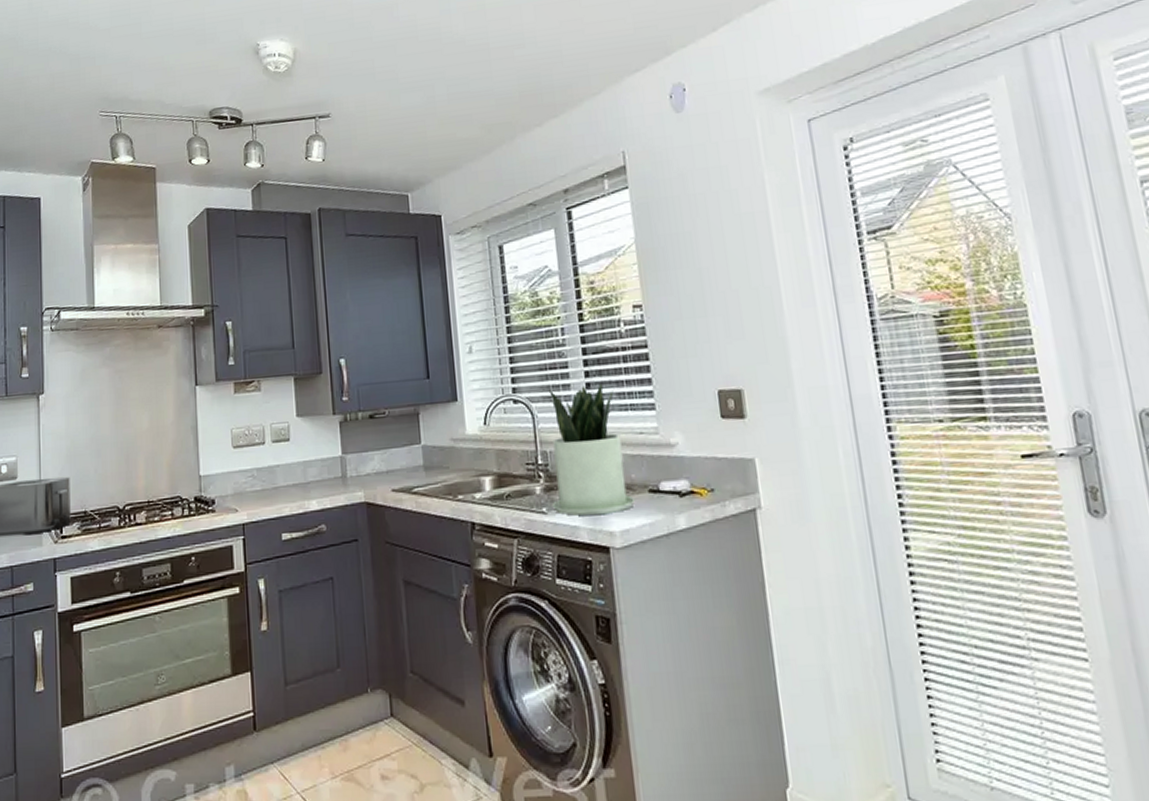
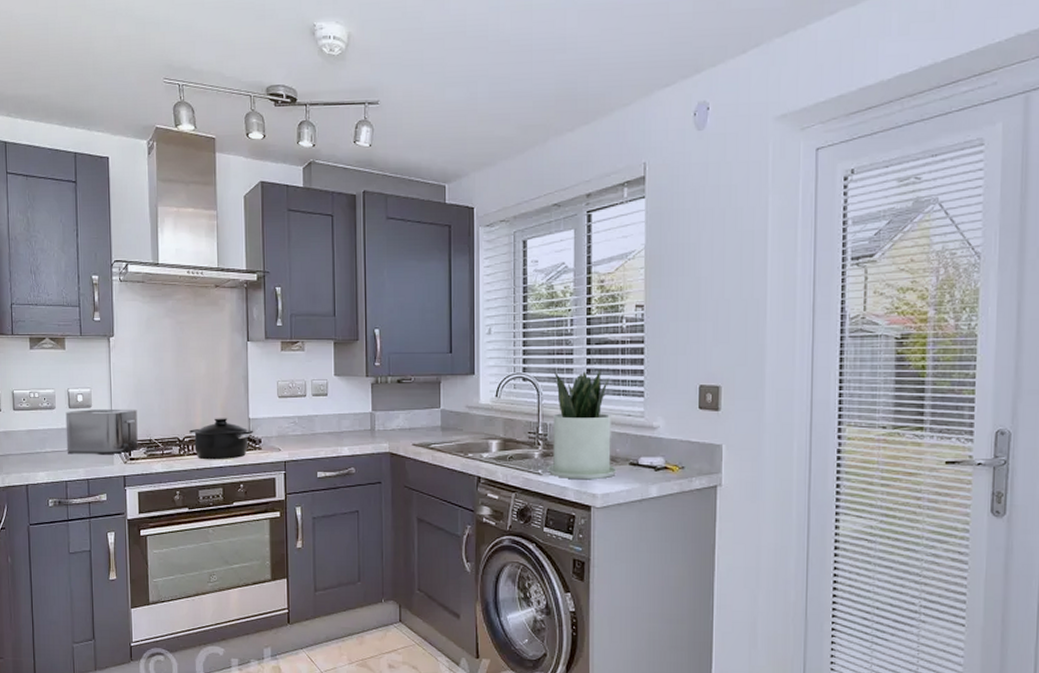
saucepan: none [131,478,206,531] -> present [189,418,254,460]

